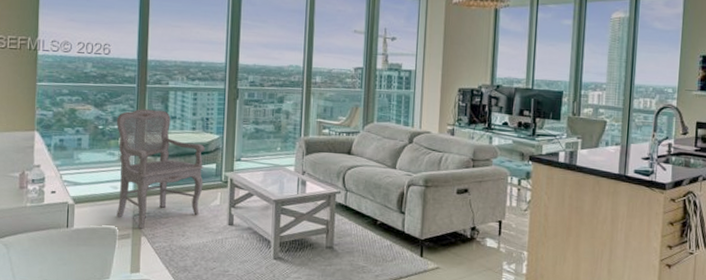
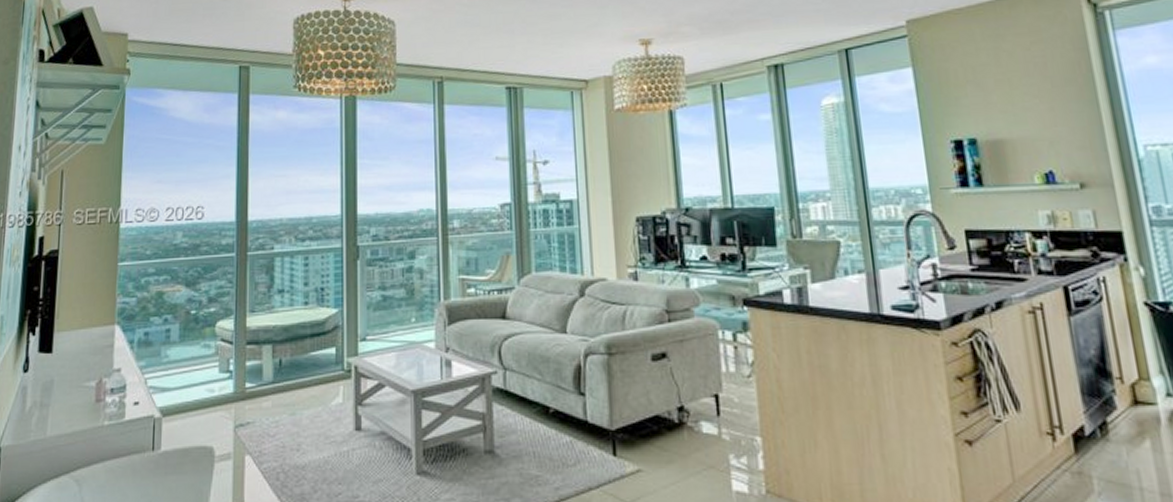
chair: present [116,108,205,229] -> none [211,283,321,445]

